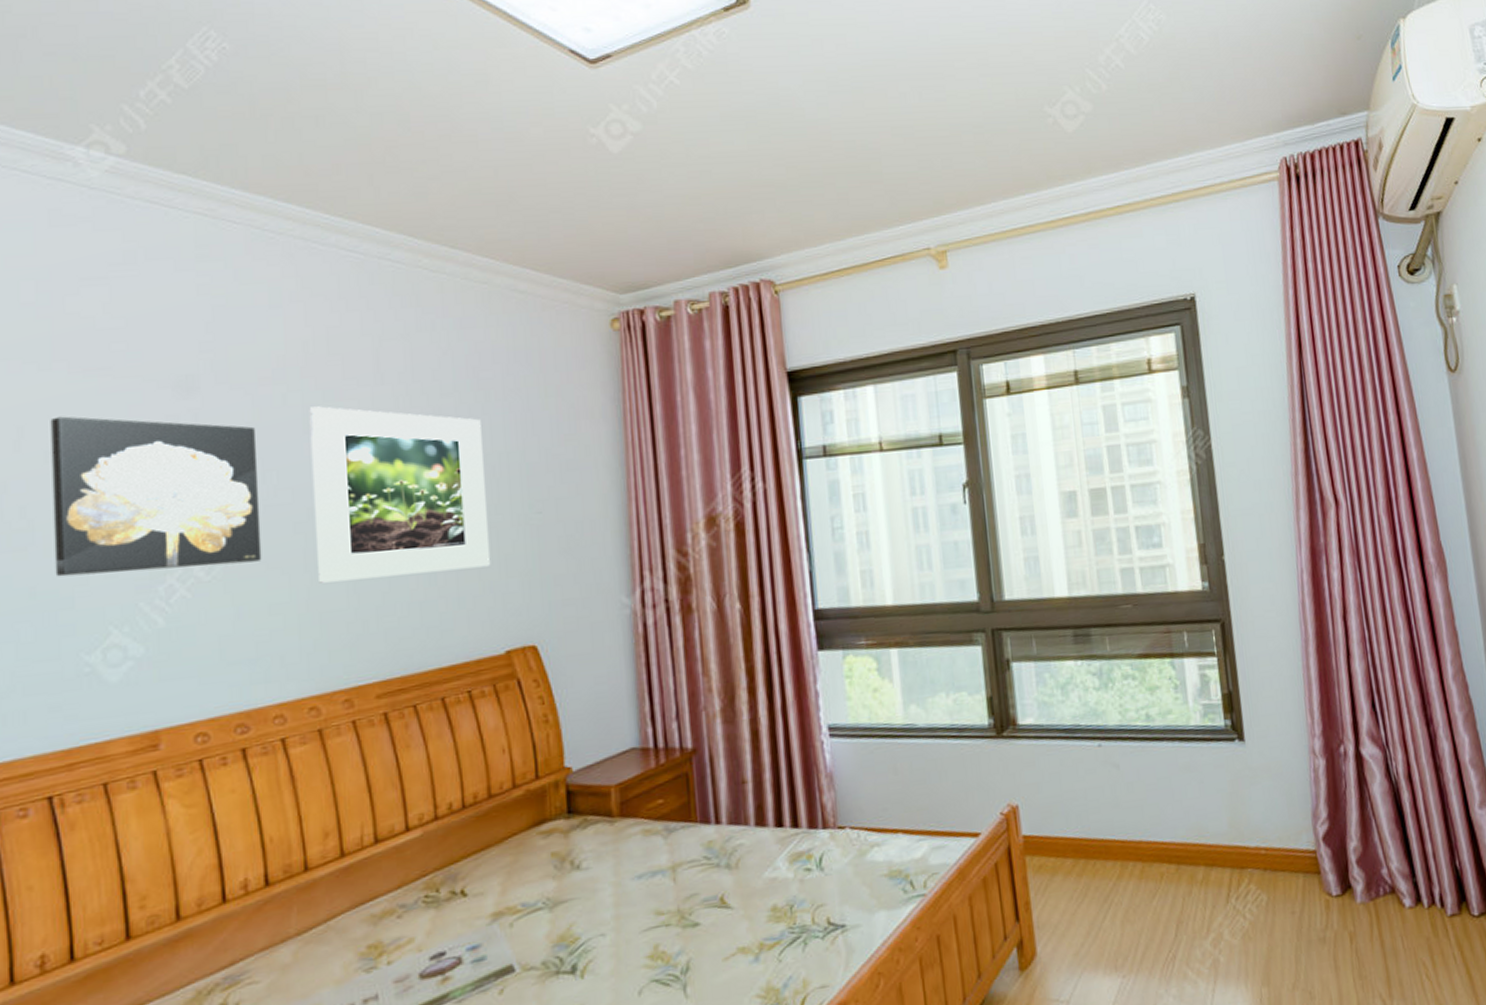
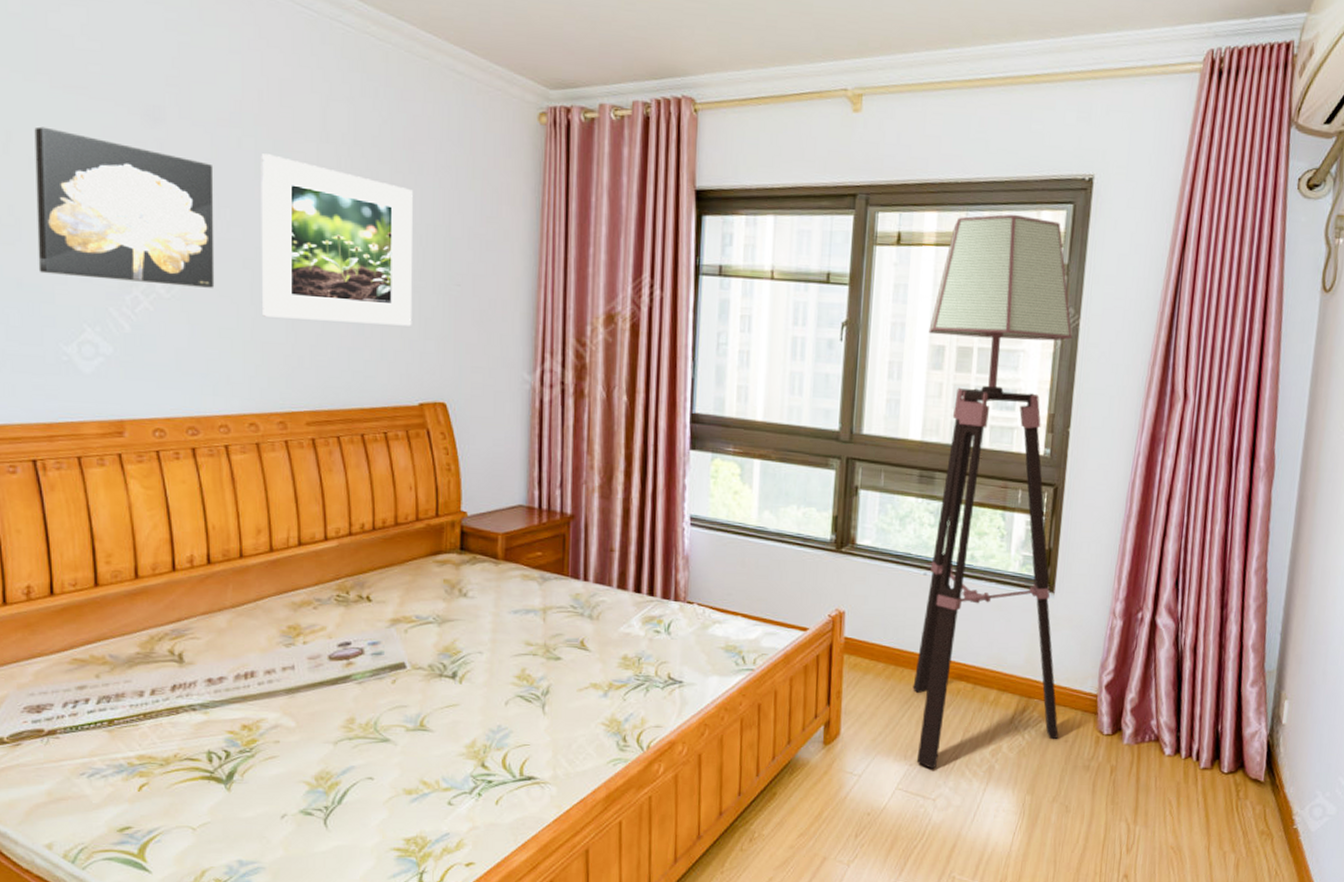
floor lamp: none [1055,344,1283,977] -> present [912,214,1072,769]

